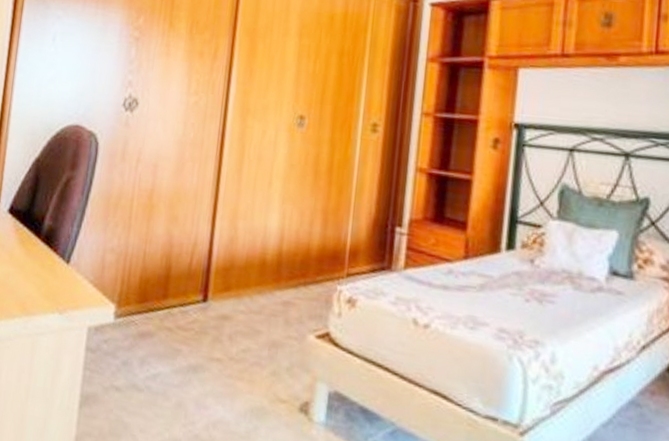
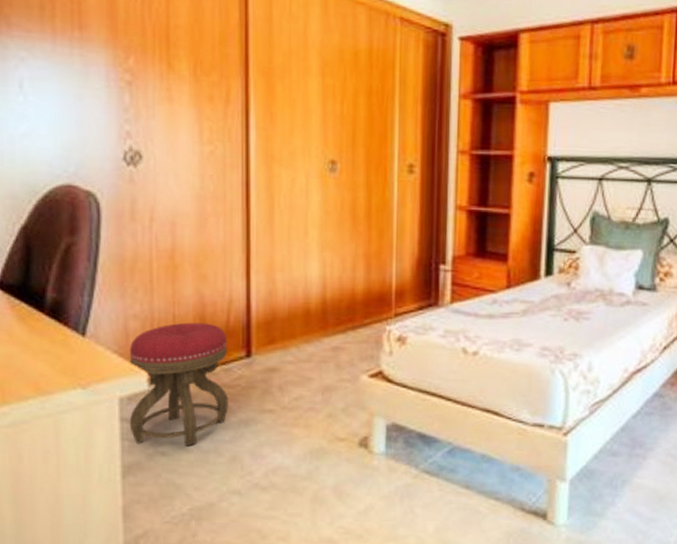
stool: none [92,260,188,386] -> present [129,322,228,447]

